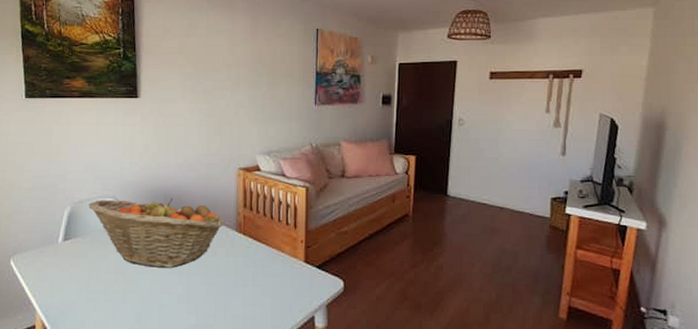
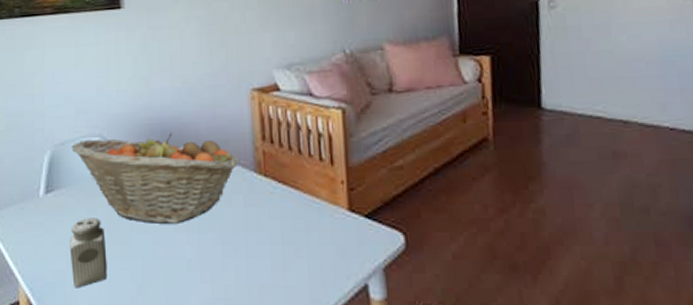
salt shaker: none [81,261,113,316] -> present [69,218,107,288]

